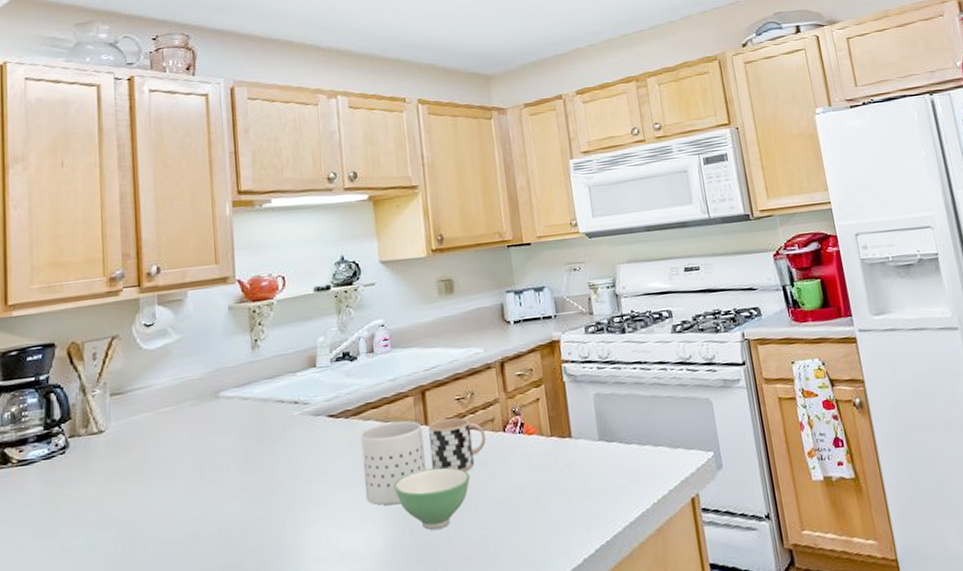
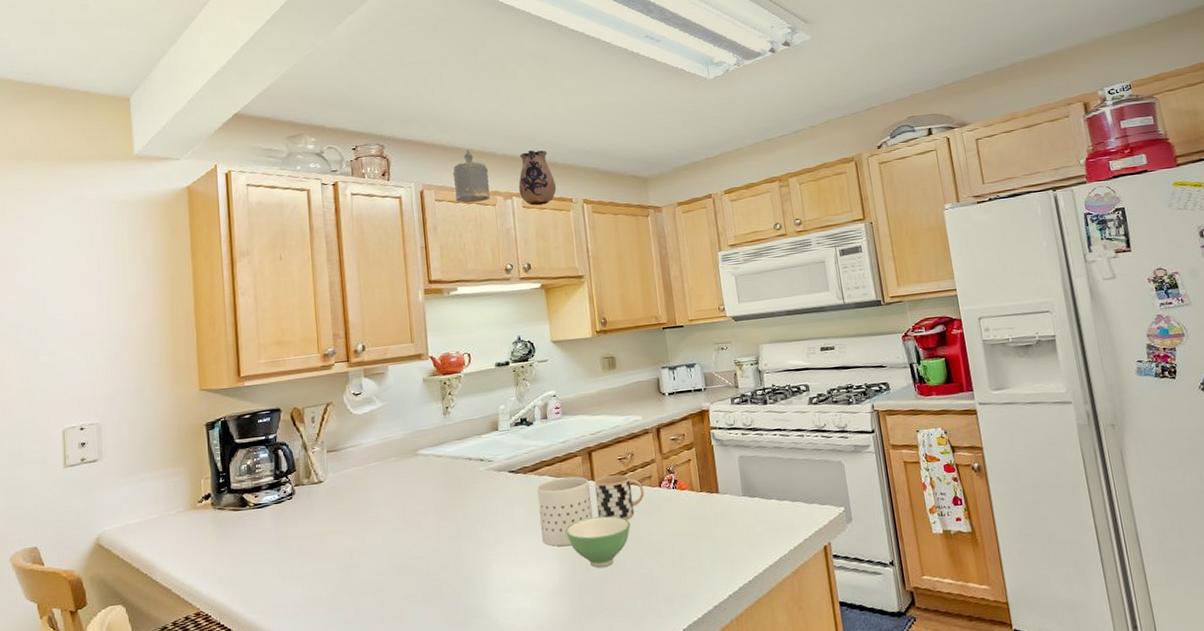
decorative jar: none [268,42,312,103] -> present [452,150,490,203]
ceramic pitcher: none [344,43,387,106] -> present [518,150,556,206]

